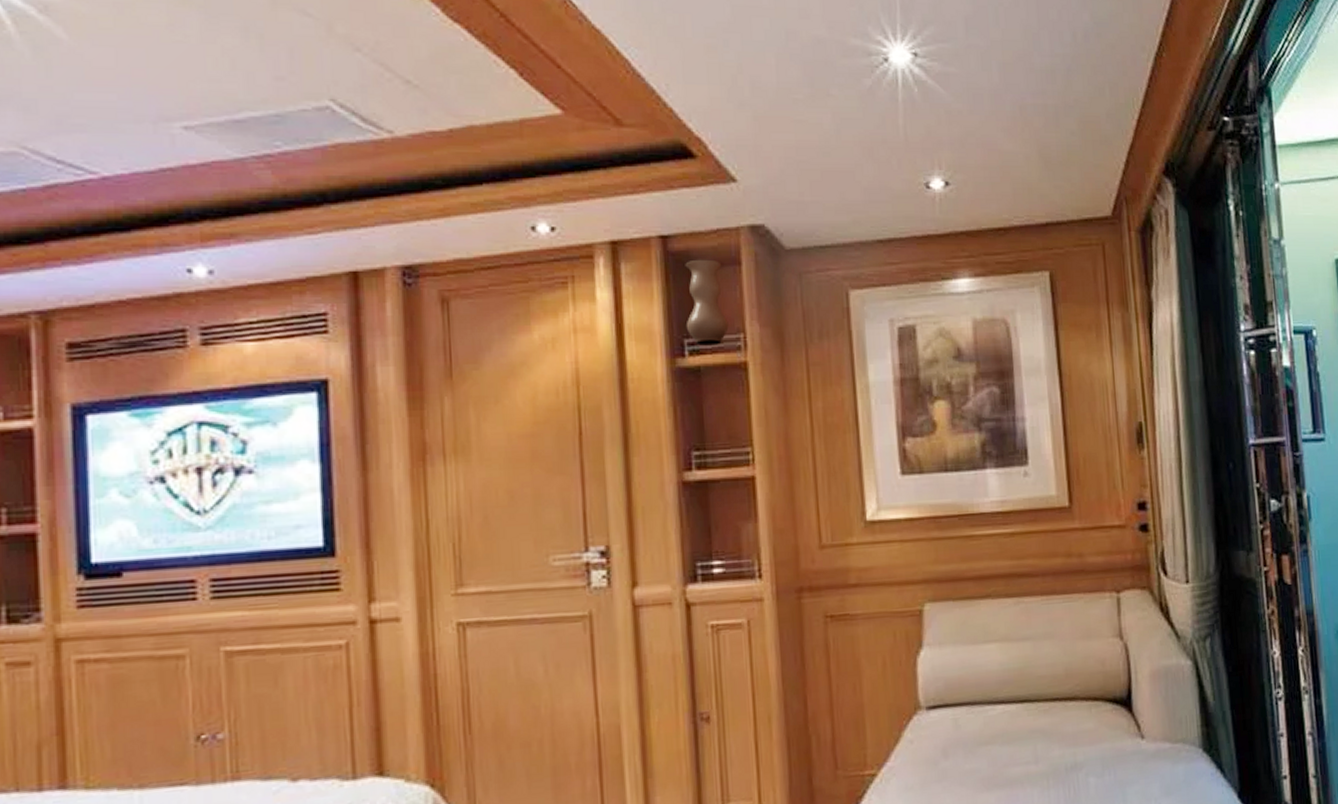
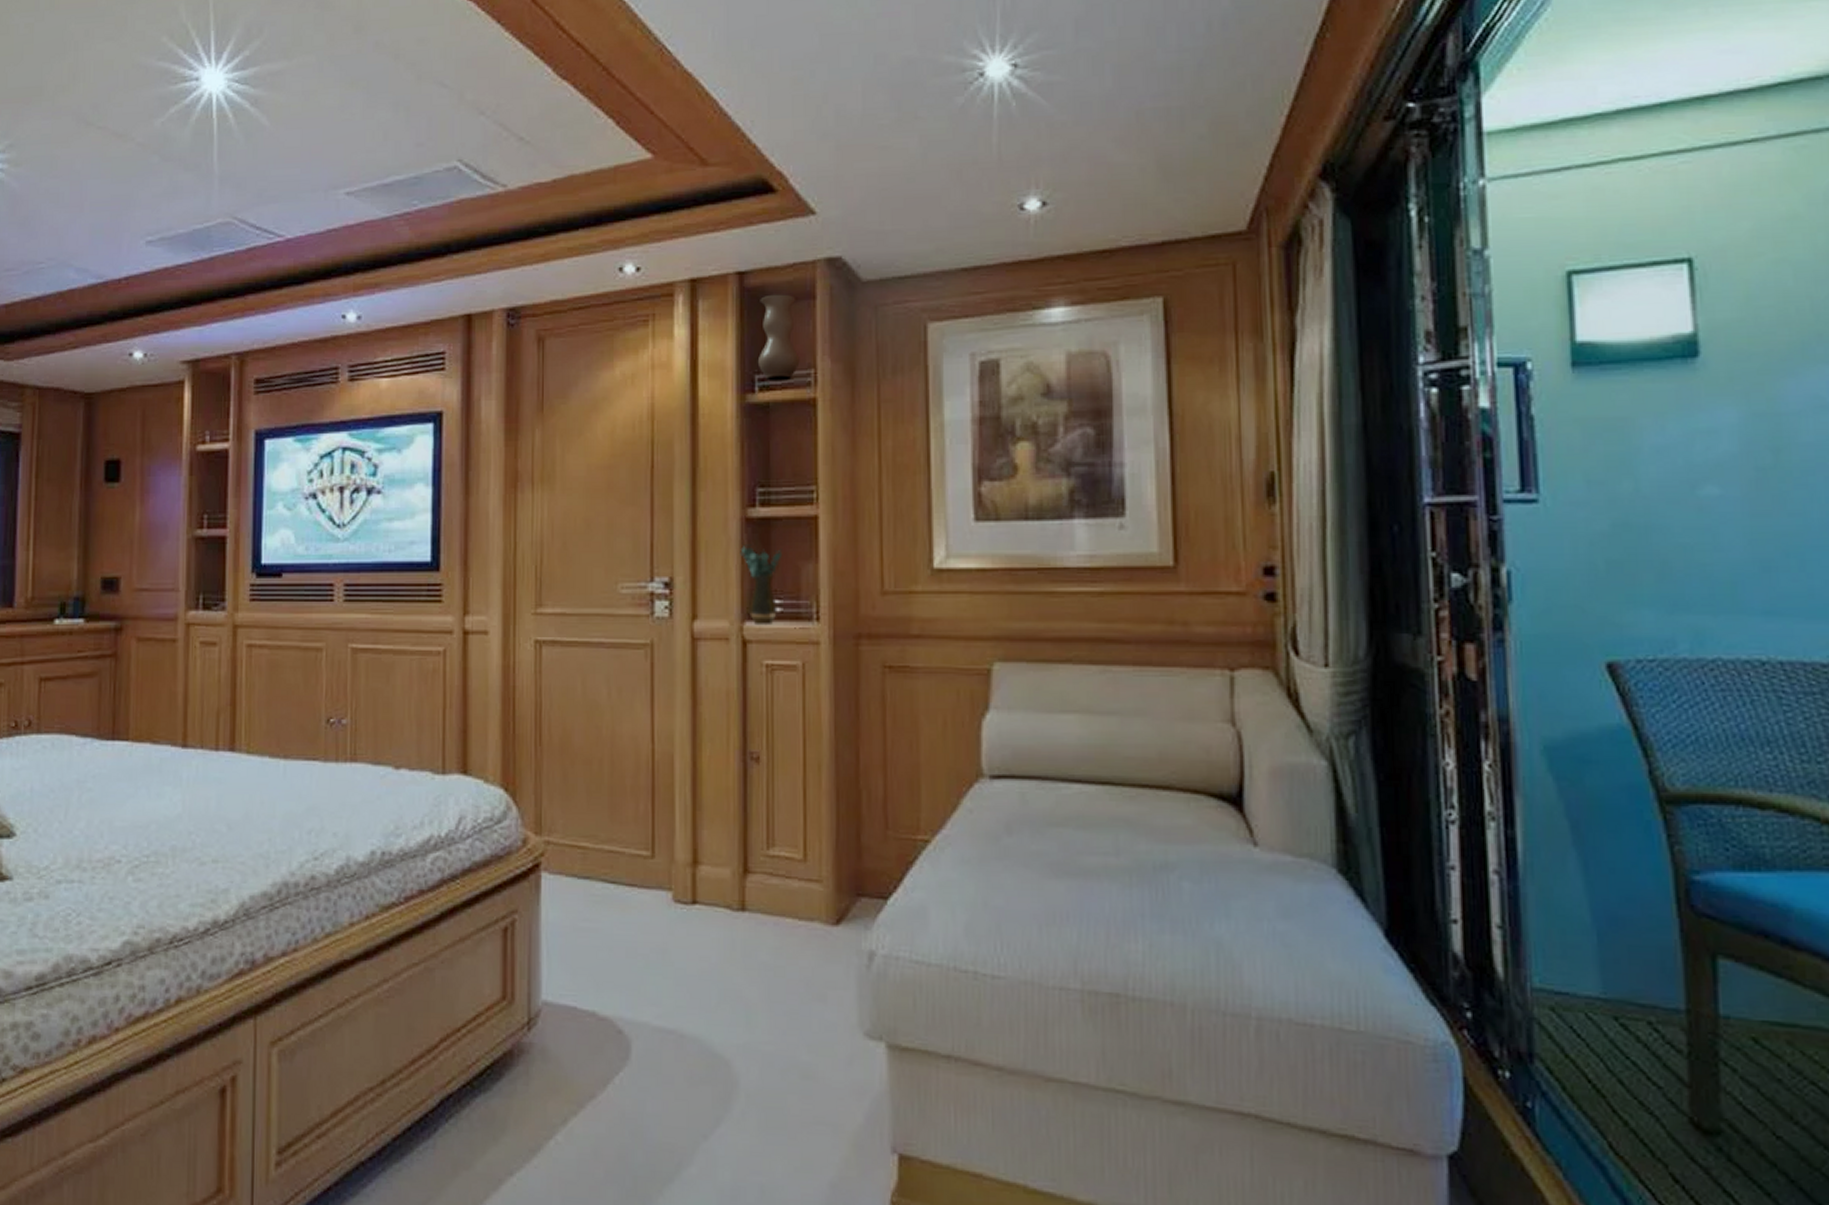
vase: none [678,507,722,588] -> present [740,543,783,626]

